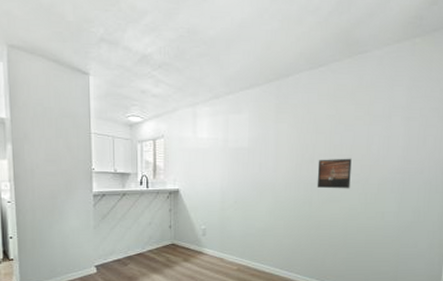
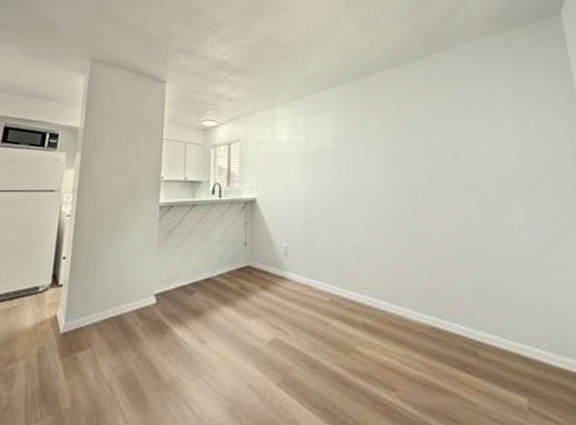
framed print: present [317,158,352,189] -> none [417,158,462,195]

